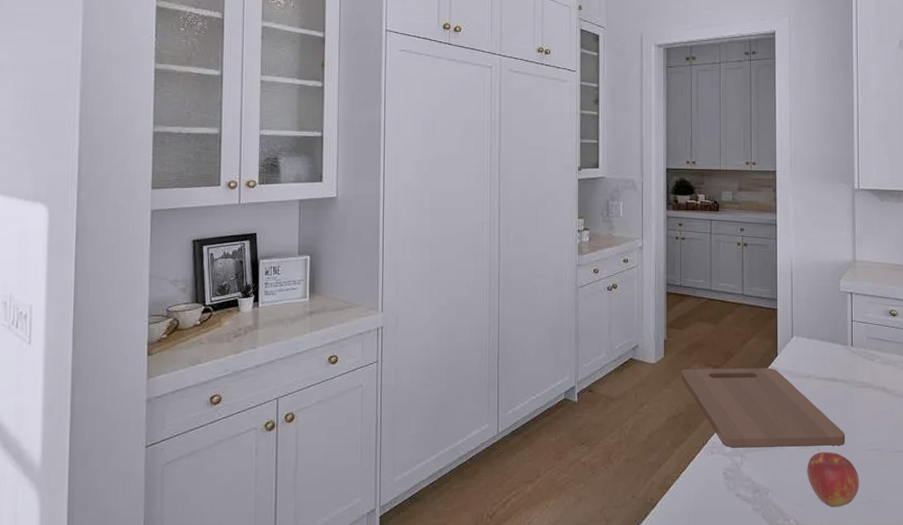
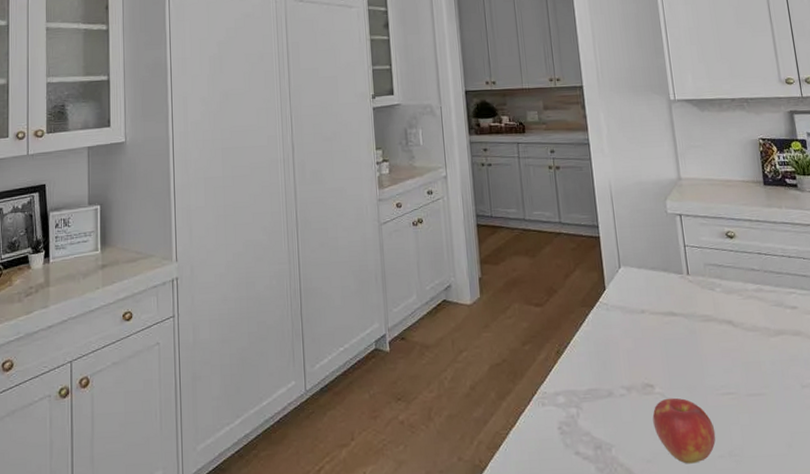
cutting board: present [680,368,846,448] -> none [499,303,694,398]

